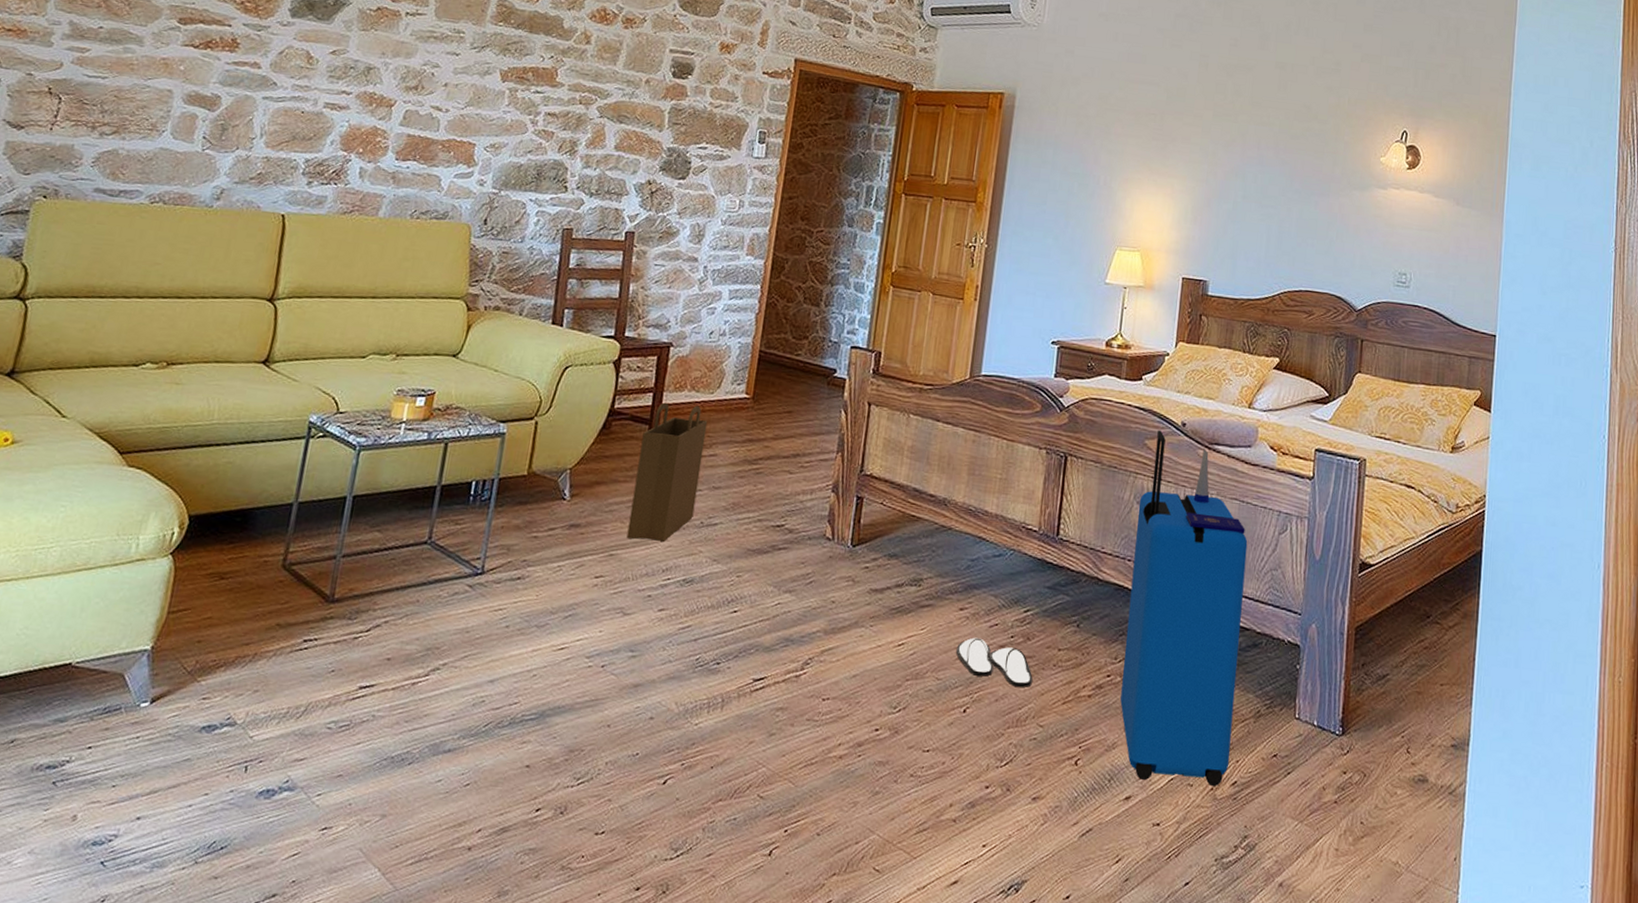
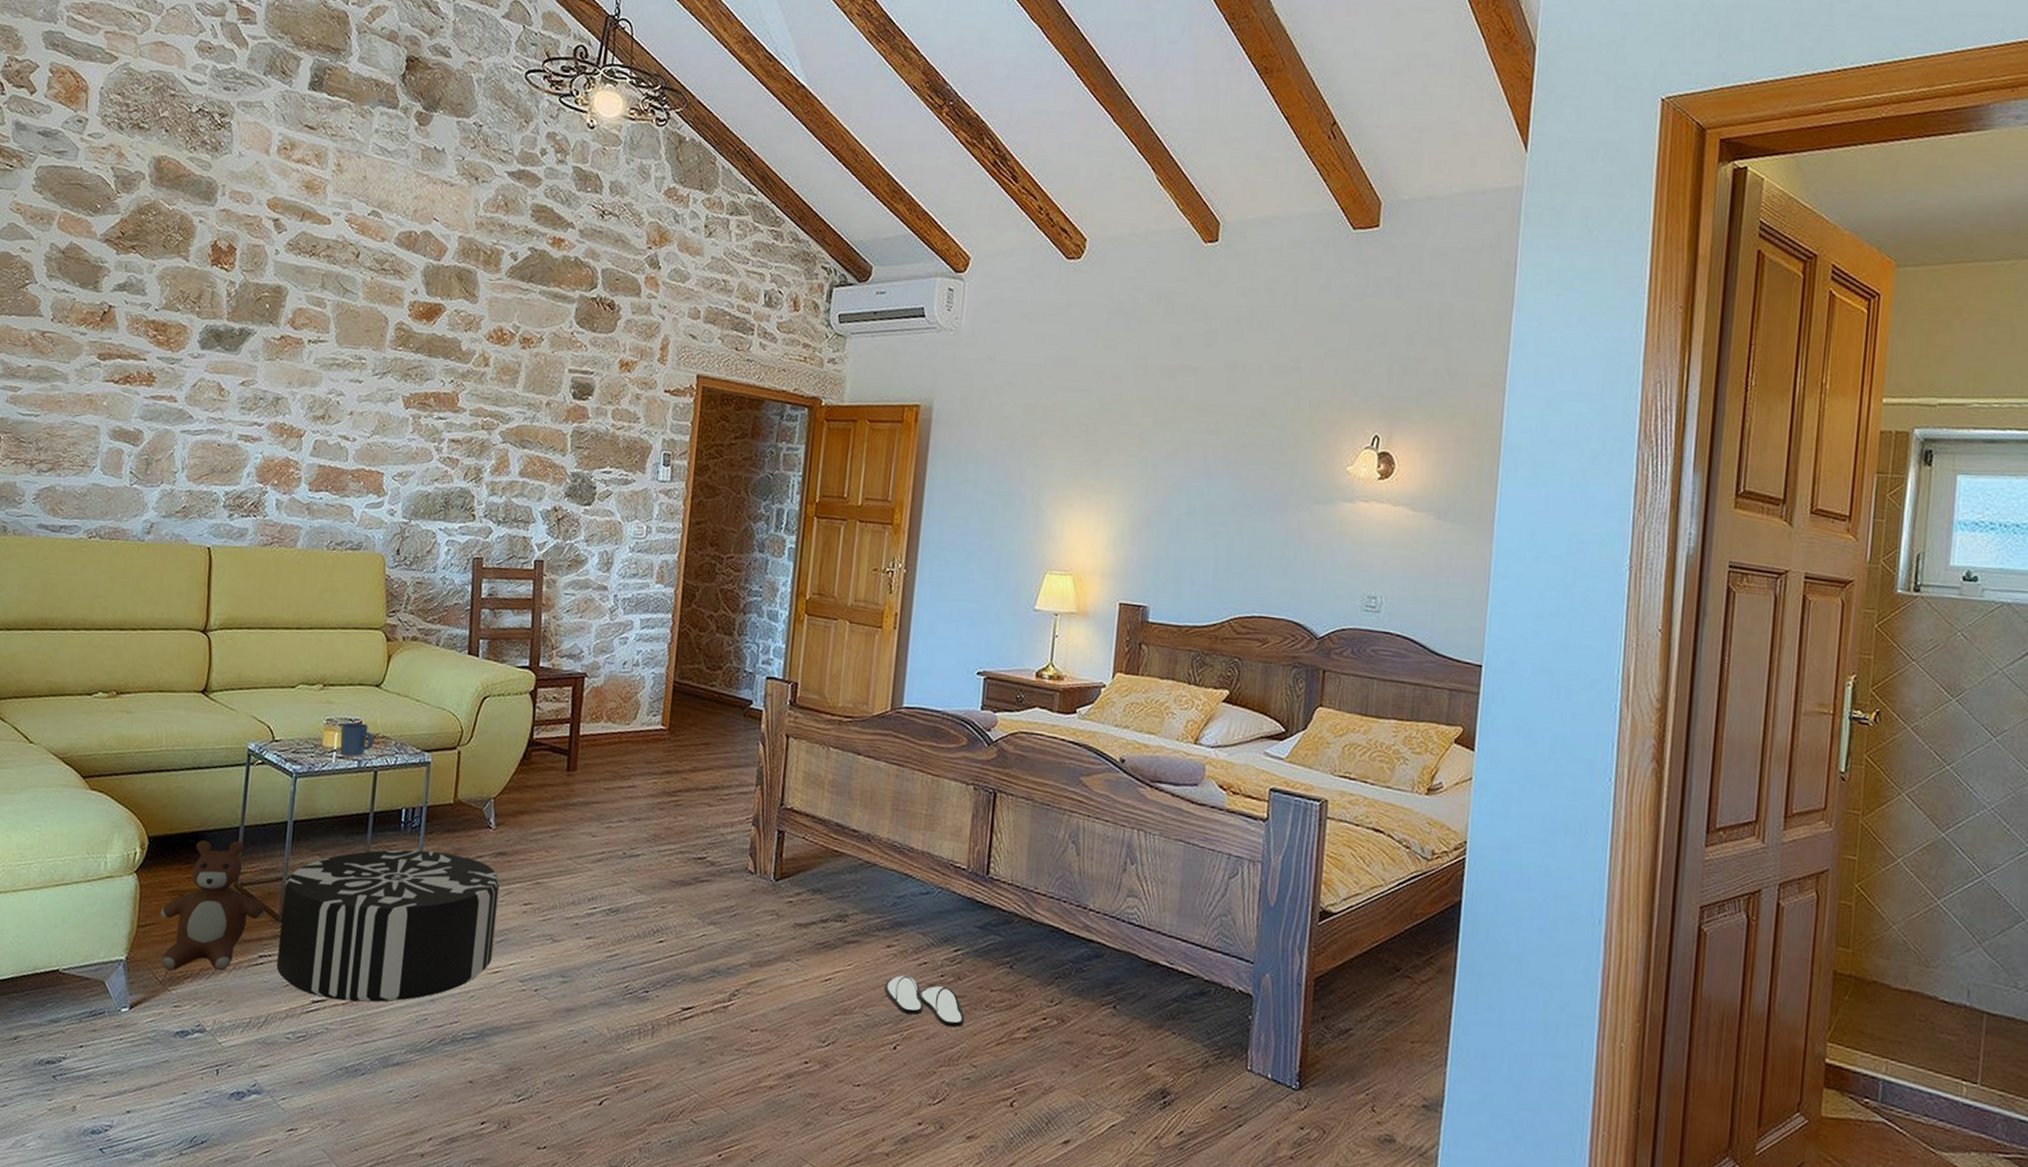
teddy bear: none [192,518,315,659] -> present [160,840,265,970]
pouf: none [322,523,572,686] -> present [276,849,500,1002]
mug: none [409,393,448,429] -> present [340,723,375,758]
shopping bag: present [626,402,708,541] -> none [552,733,626,871]
suitcase: present [1120,430,1248,786] -> none [1057,766,1194,1135]

